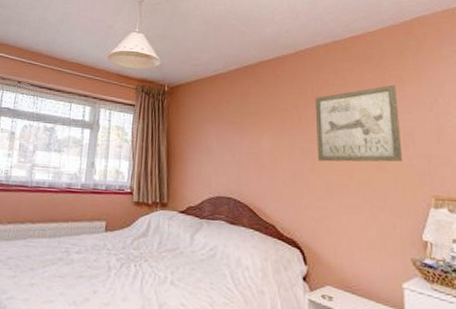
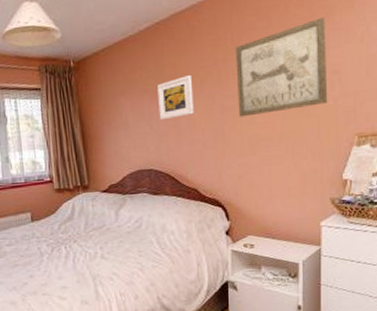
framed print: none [242,115,275,152] -> present [157,75,194,121]

